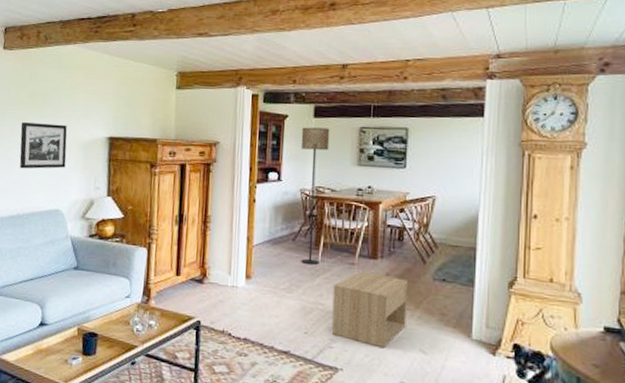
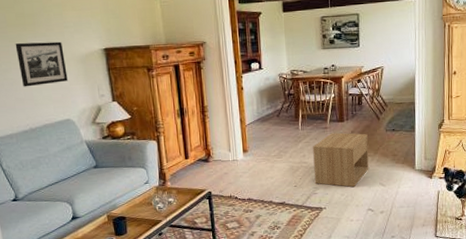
floor lamp: present [301,127,330,265] -> none [274,20,300,134]

